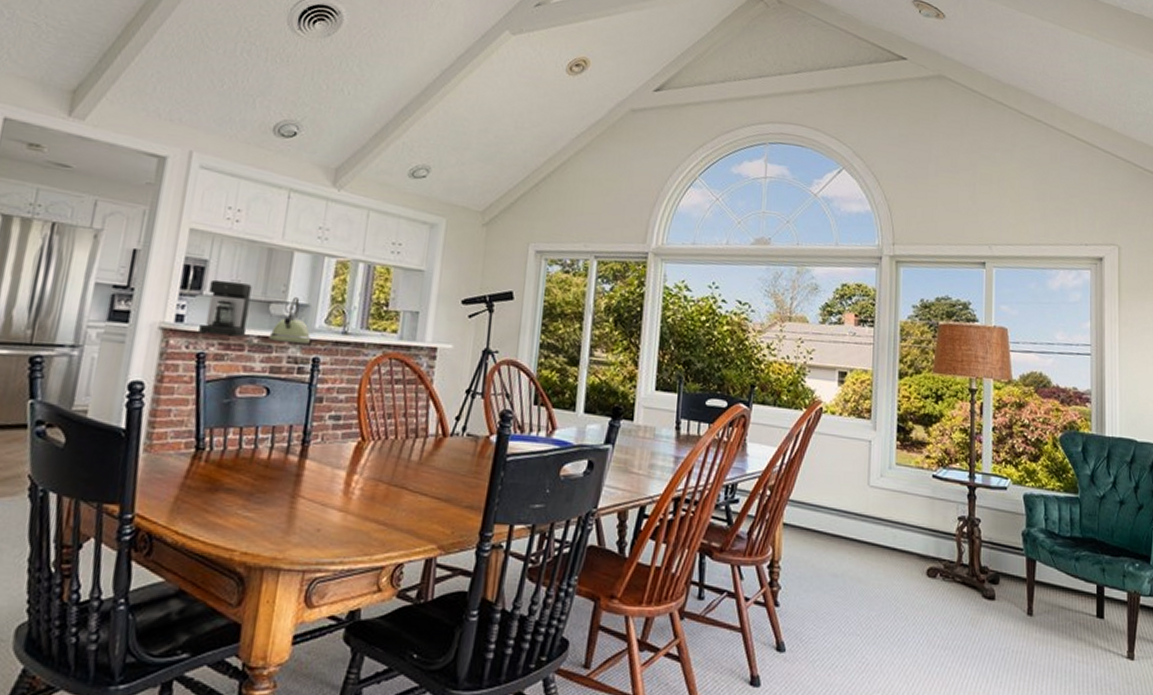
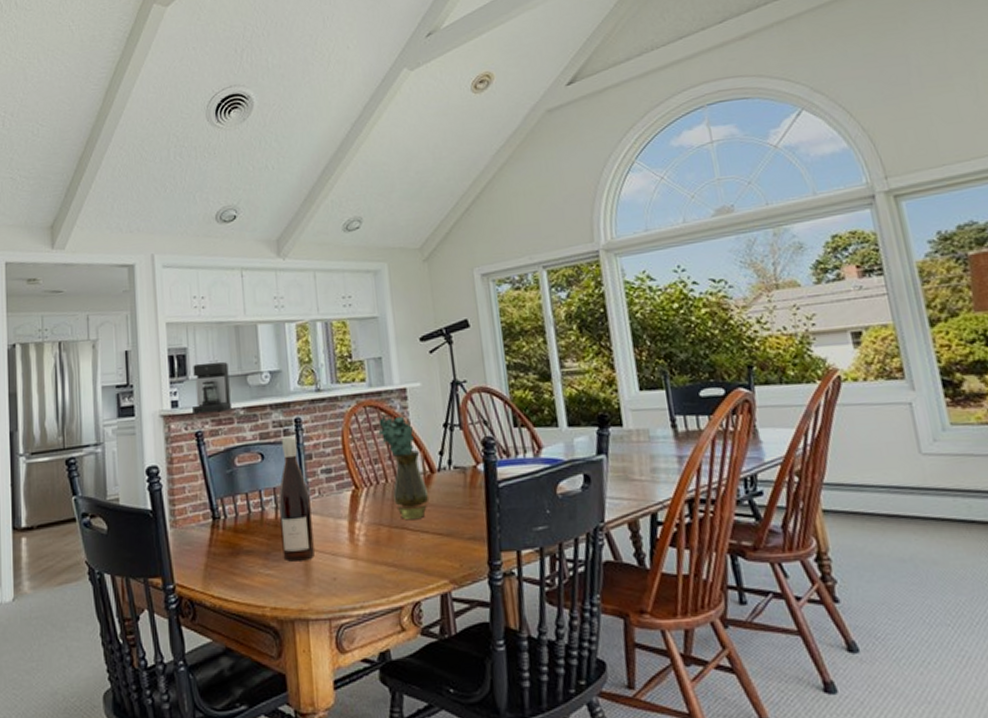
bottle: none [267,374,312,507] -> present [278,436,316,562]
kettle: present [268,296,311,344] -> none [252,364,290,410]
vase: none [398,367,437,480] -> present [378,413,430,519]

